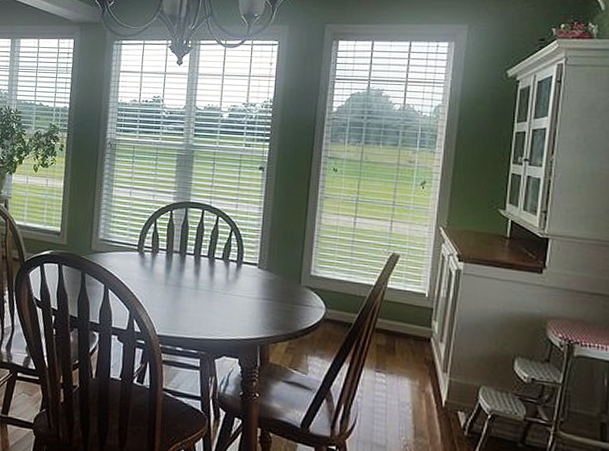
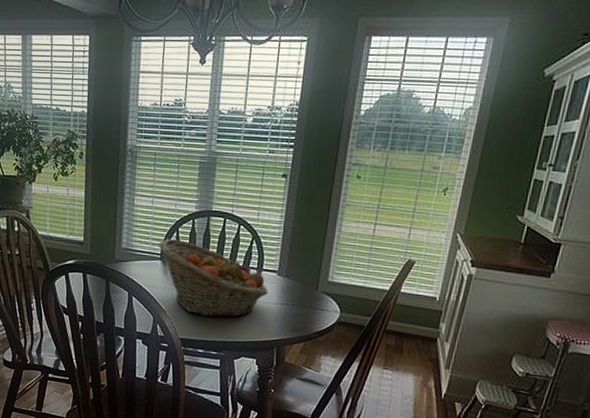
fruit basket: none [136,230,249,313] -> present [158,239,268,318]

